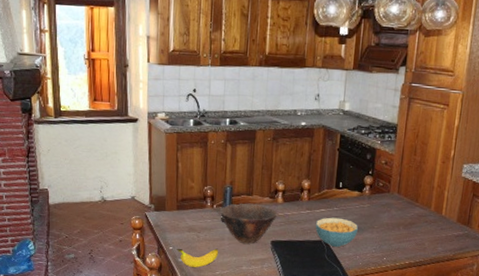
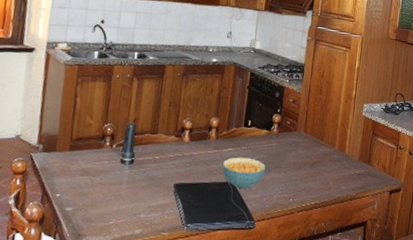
banana: present [176,248,219,268] -> none [64,194,115,217]
bowl: present [220,203,278,244] -> none [120,142,183,188]

